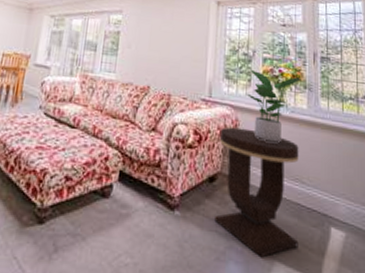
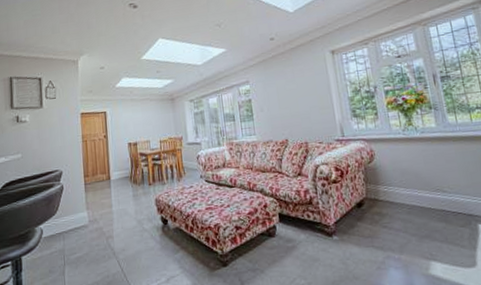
side table: present [214,127,299,258] -> none [358,156,450,261]
potted plant: present [247,70,301,143] -> none [375,100,426,164]

